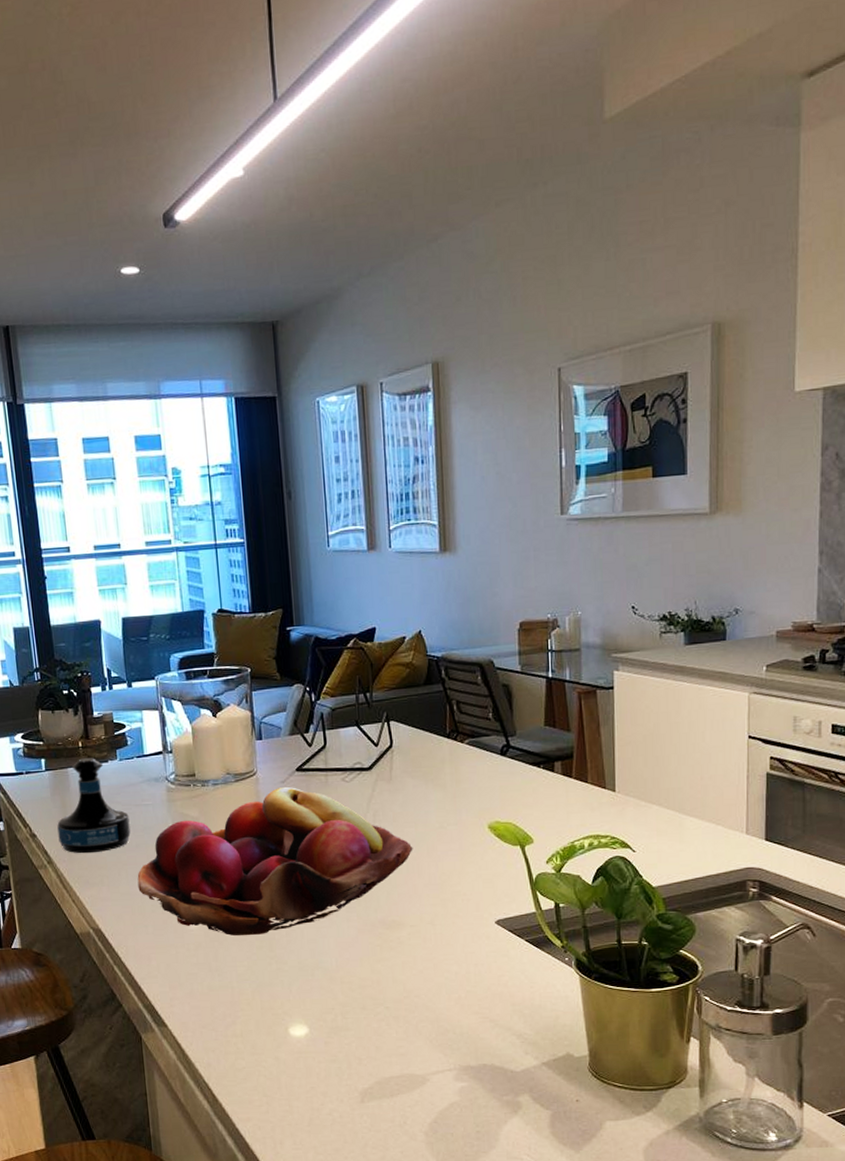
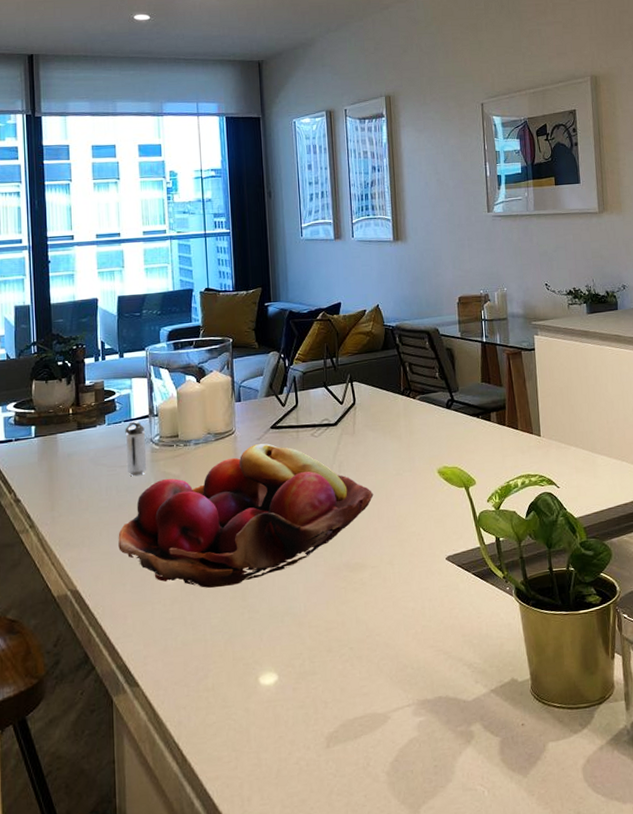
tequila bottle: present [57,758,131,854] -> none [42,423,114,516]
shaker: none [138,757,163,815] -> present [125,421,146,476]

